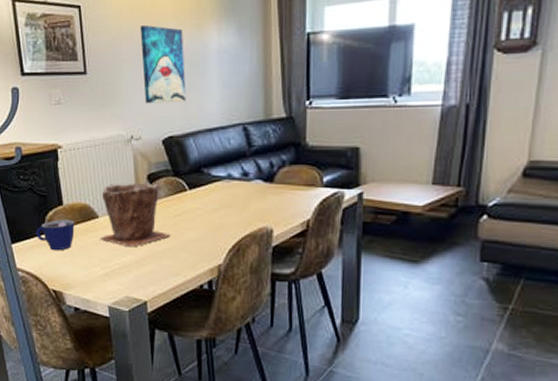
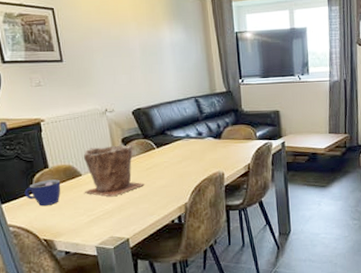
wall art: present [140,24,186,104] -> none [107,24,149,84]

